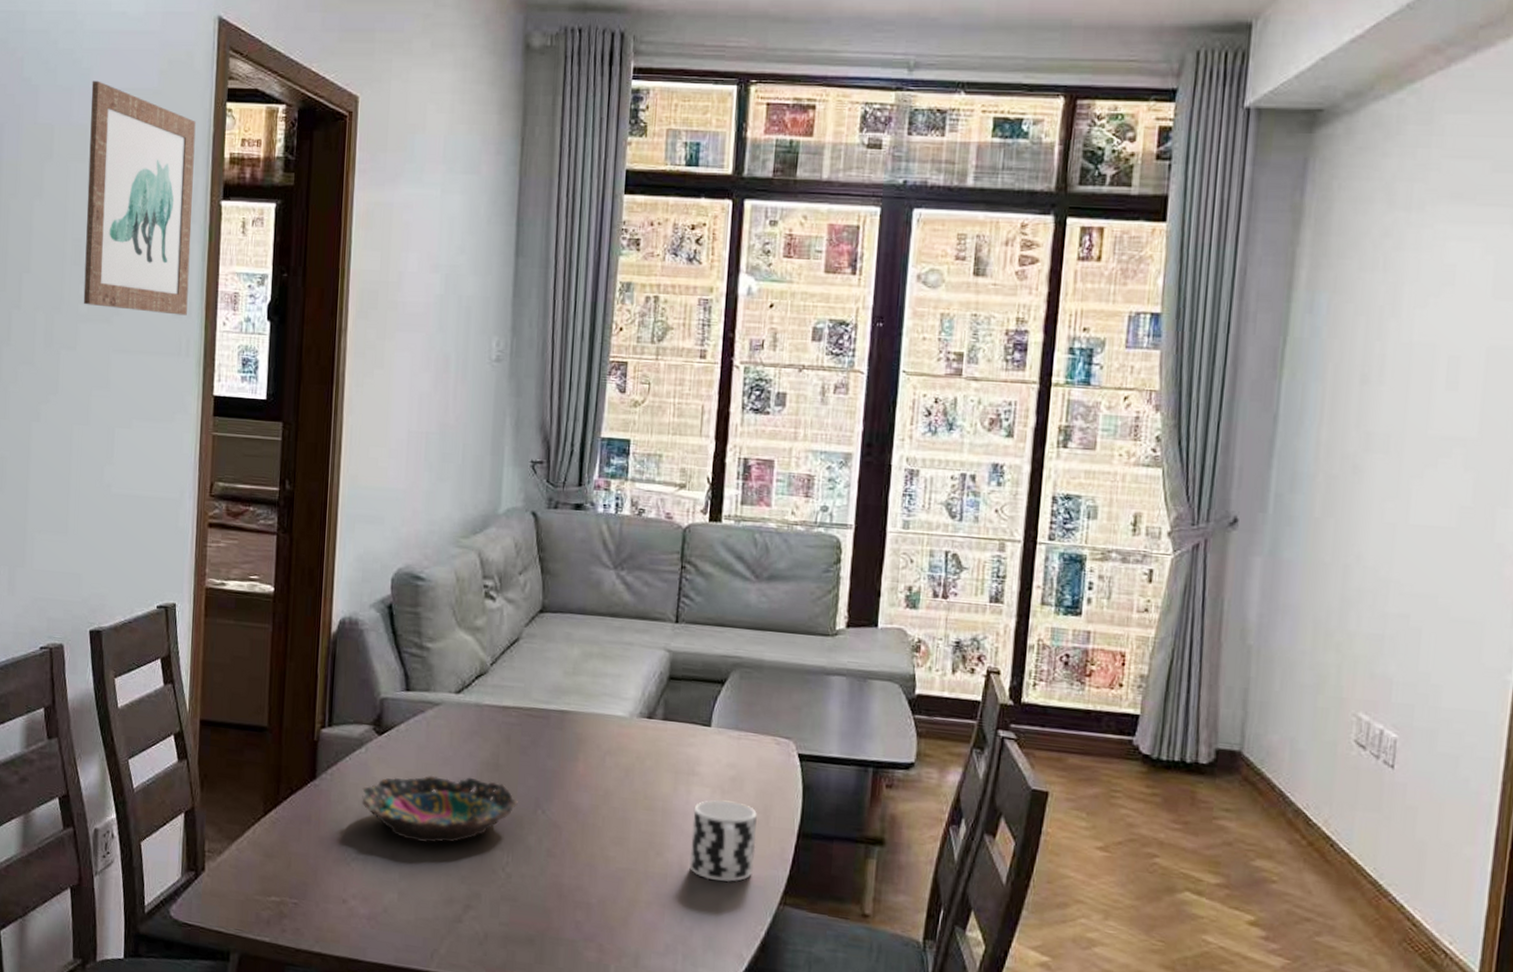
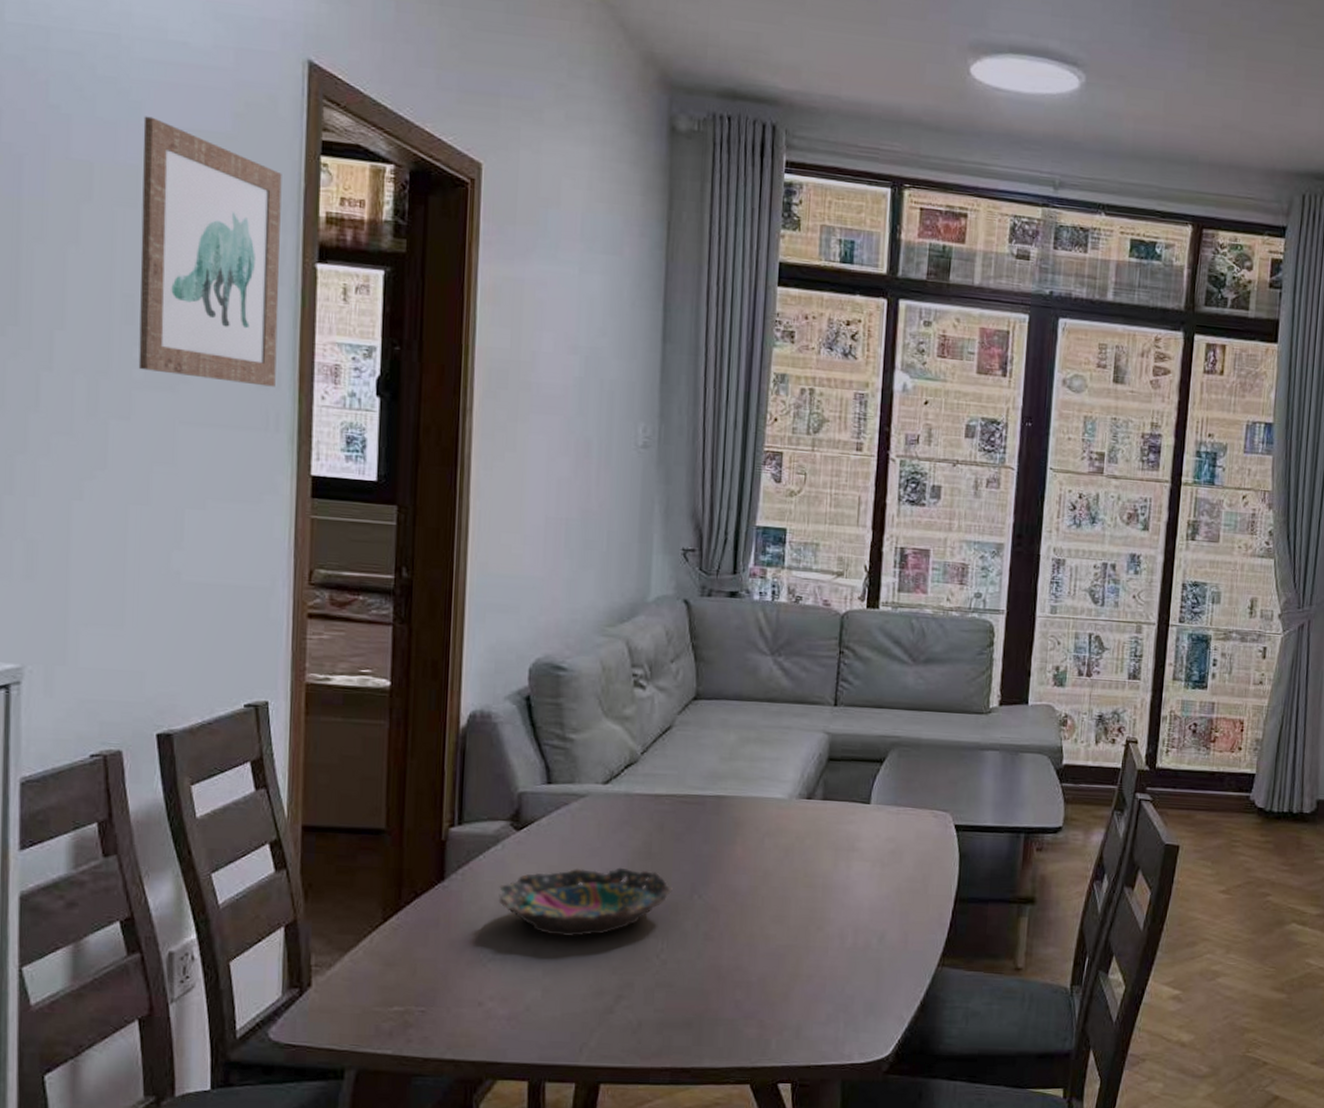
cup: present [689,800,757,882] -> none [850,873,916,950]

